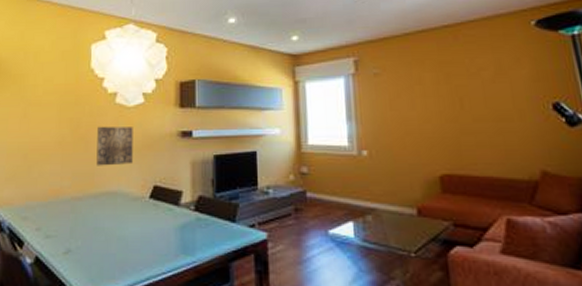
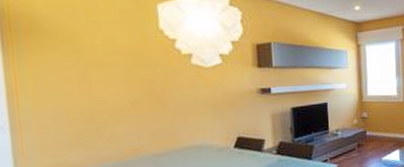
wall art: present [96,126,133,166] -> none [174,86,215,124]

